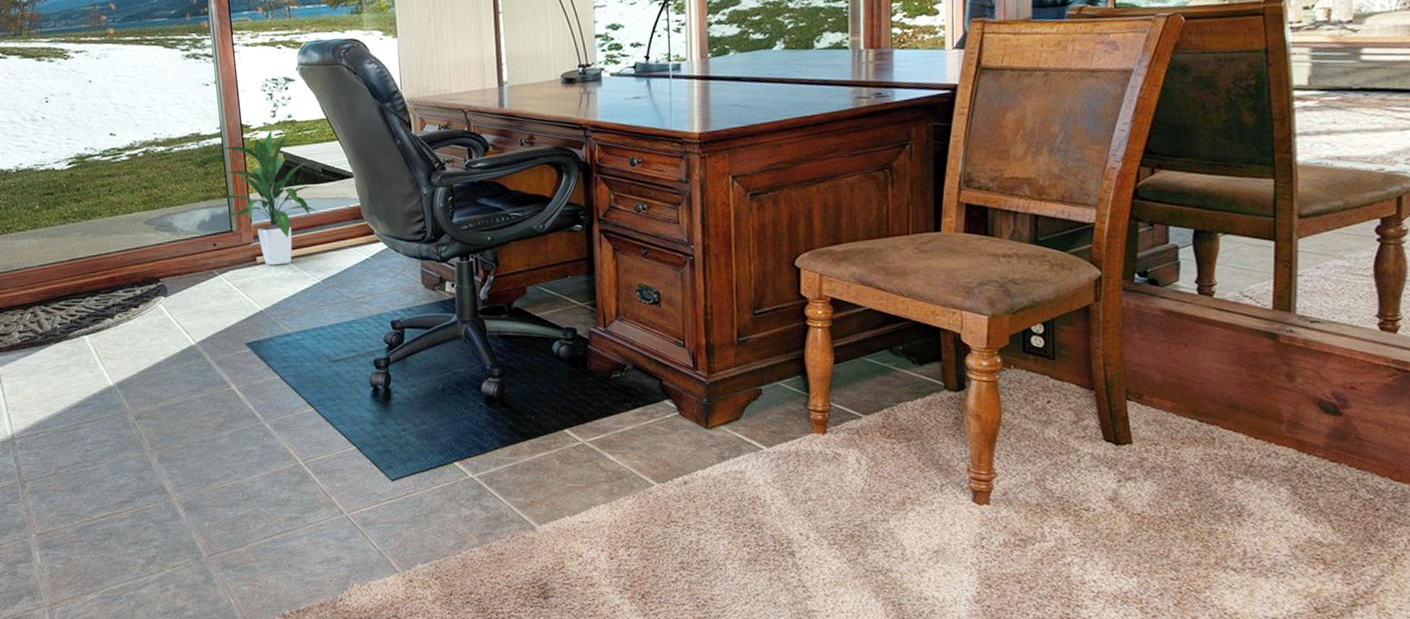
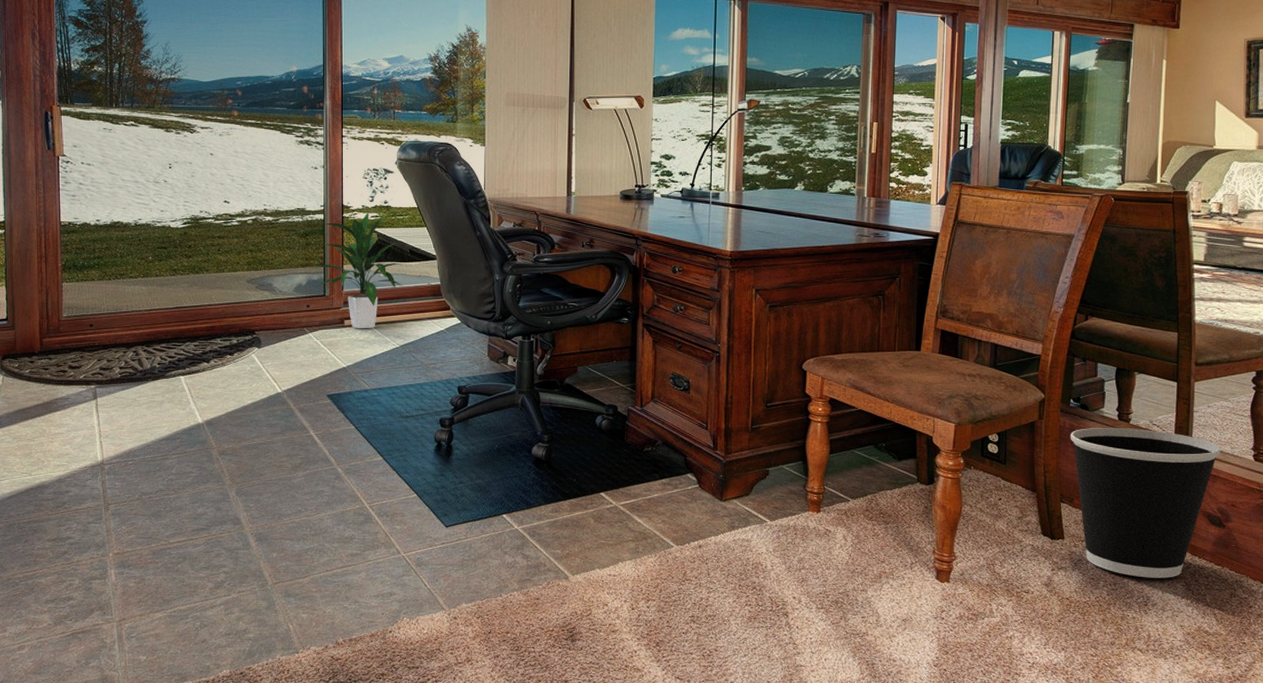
wastebasket: none [1135,303,1335,484] -> present [1070,428,1221,578]

